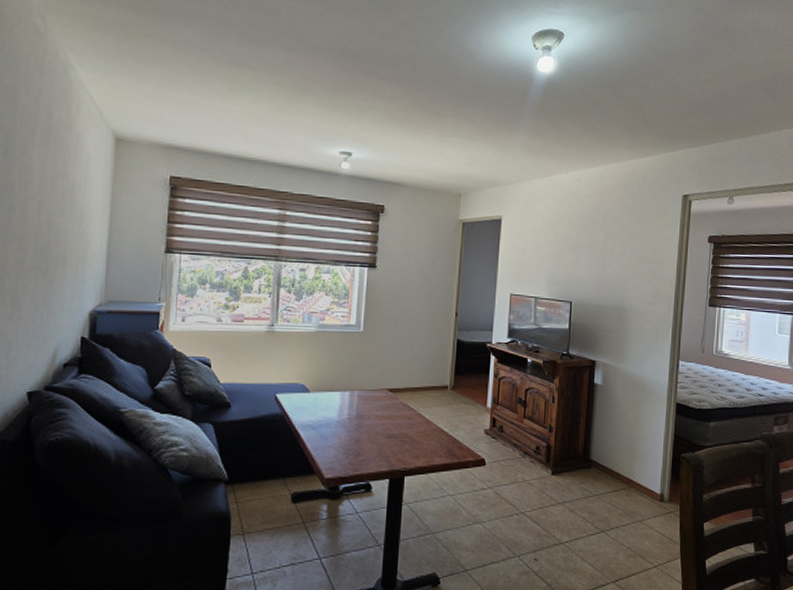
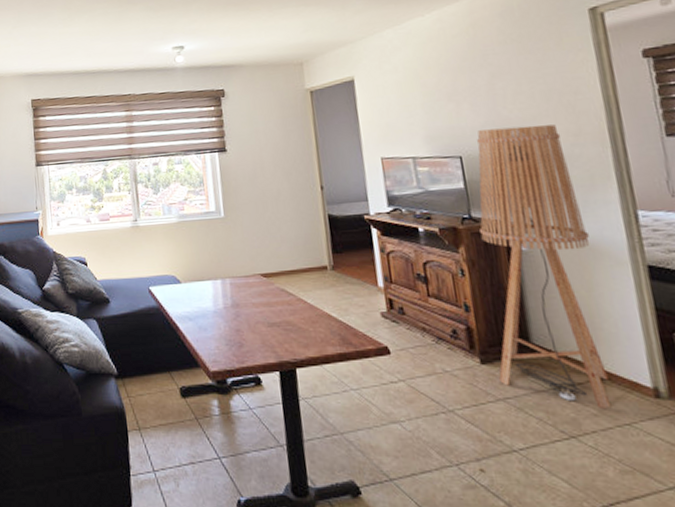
floor lamp: none [562,282,645,510] -> present [477,124,612,408]

